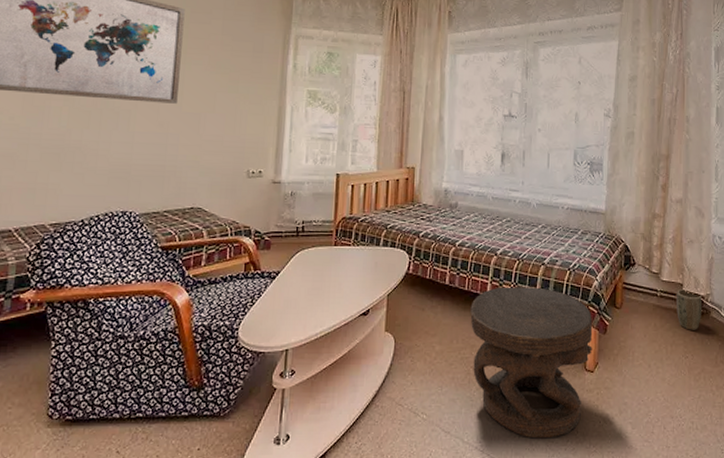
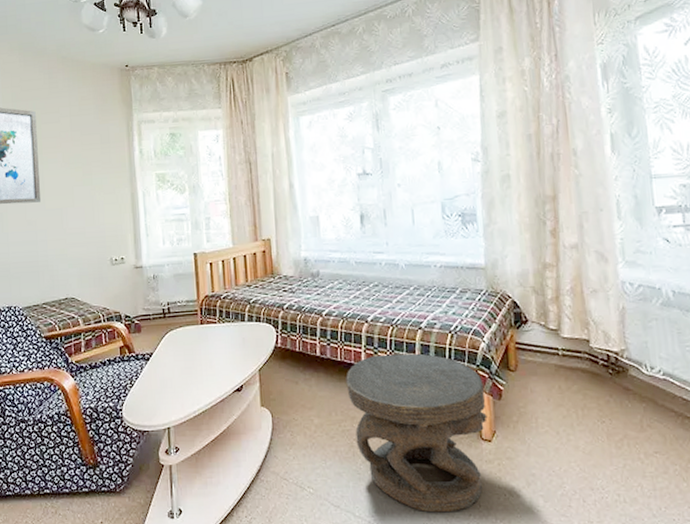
plant pot: present [677,289,701,330] -> none [582,346,617,392]

